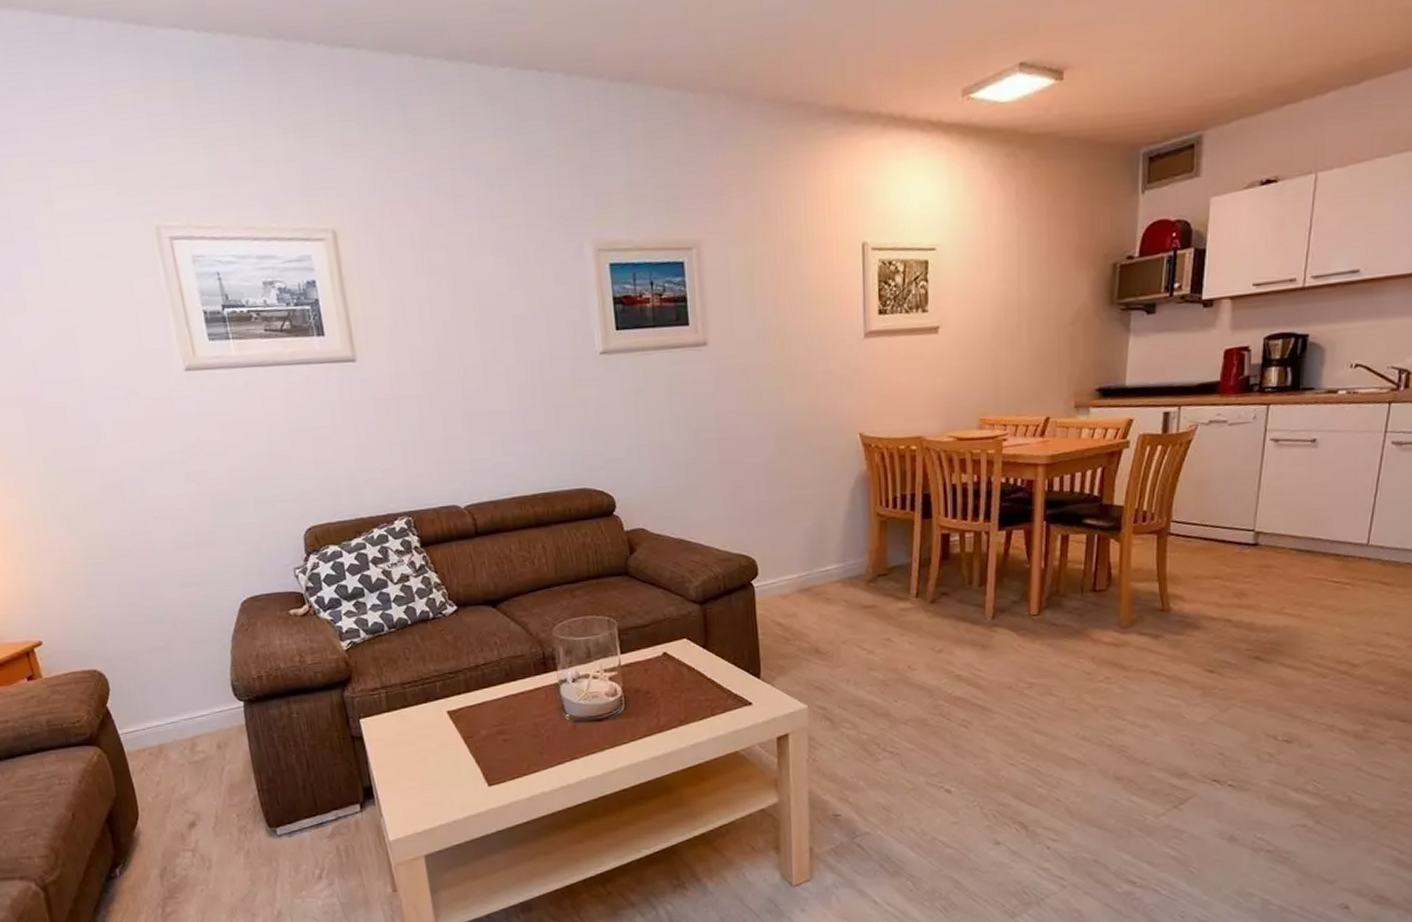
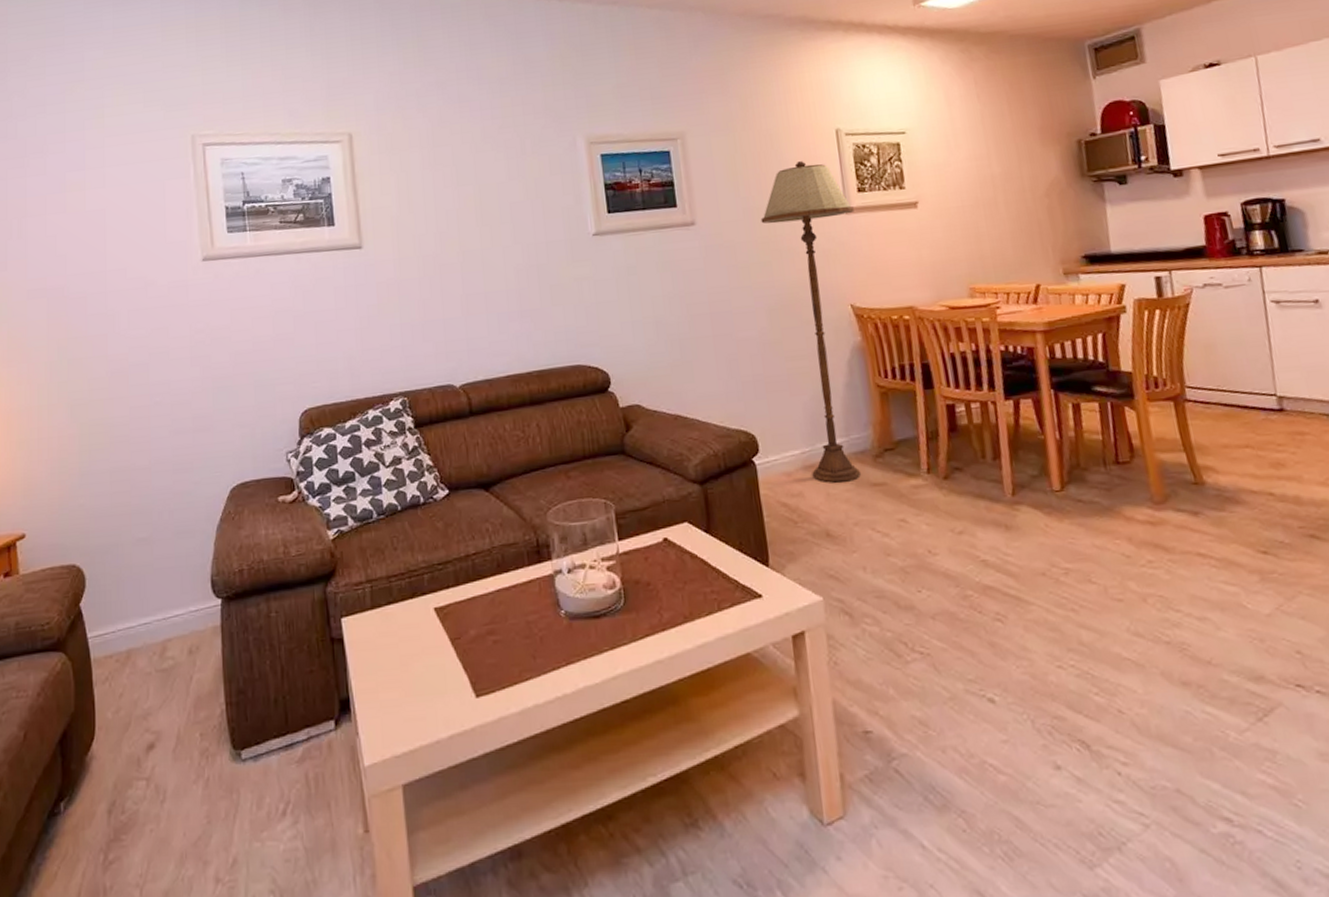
floor lamp: none [775,278,873,605] -> present [760,161,860,483]

